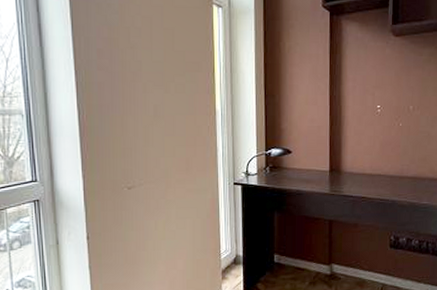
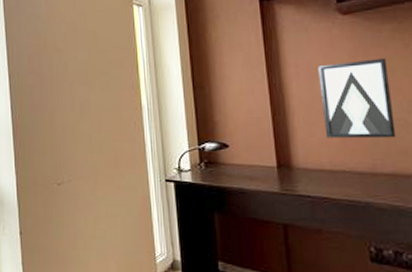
wall art: none [370,79,423,148] -> present [318,58,396,139]

